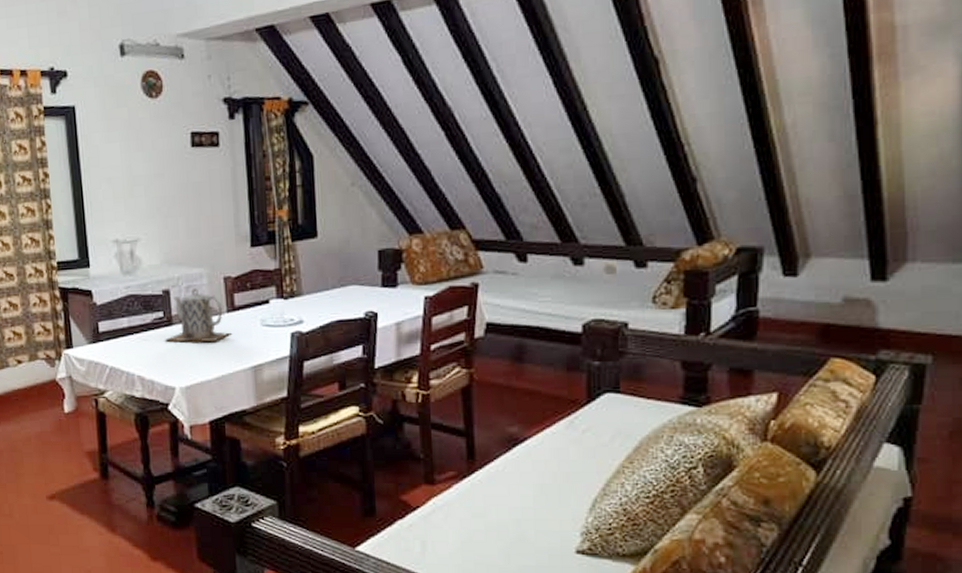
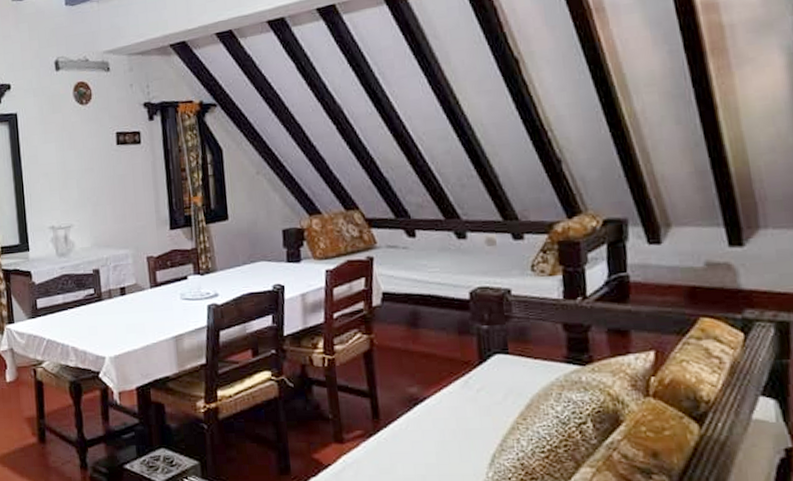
teapot: present [164,287,231,342] -> none [95,266,154,316]

